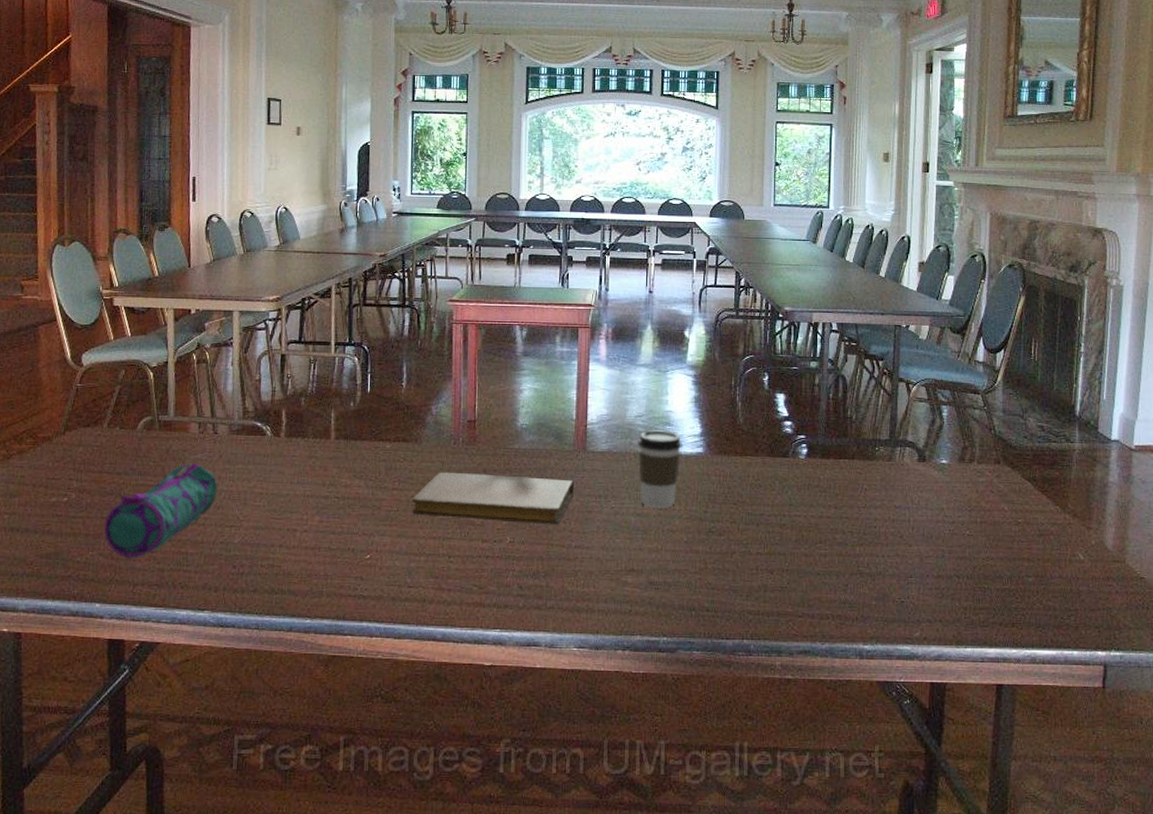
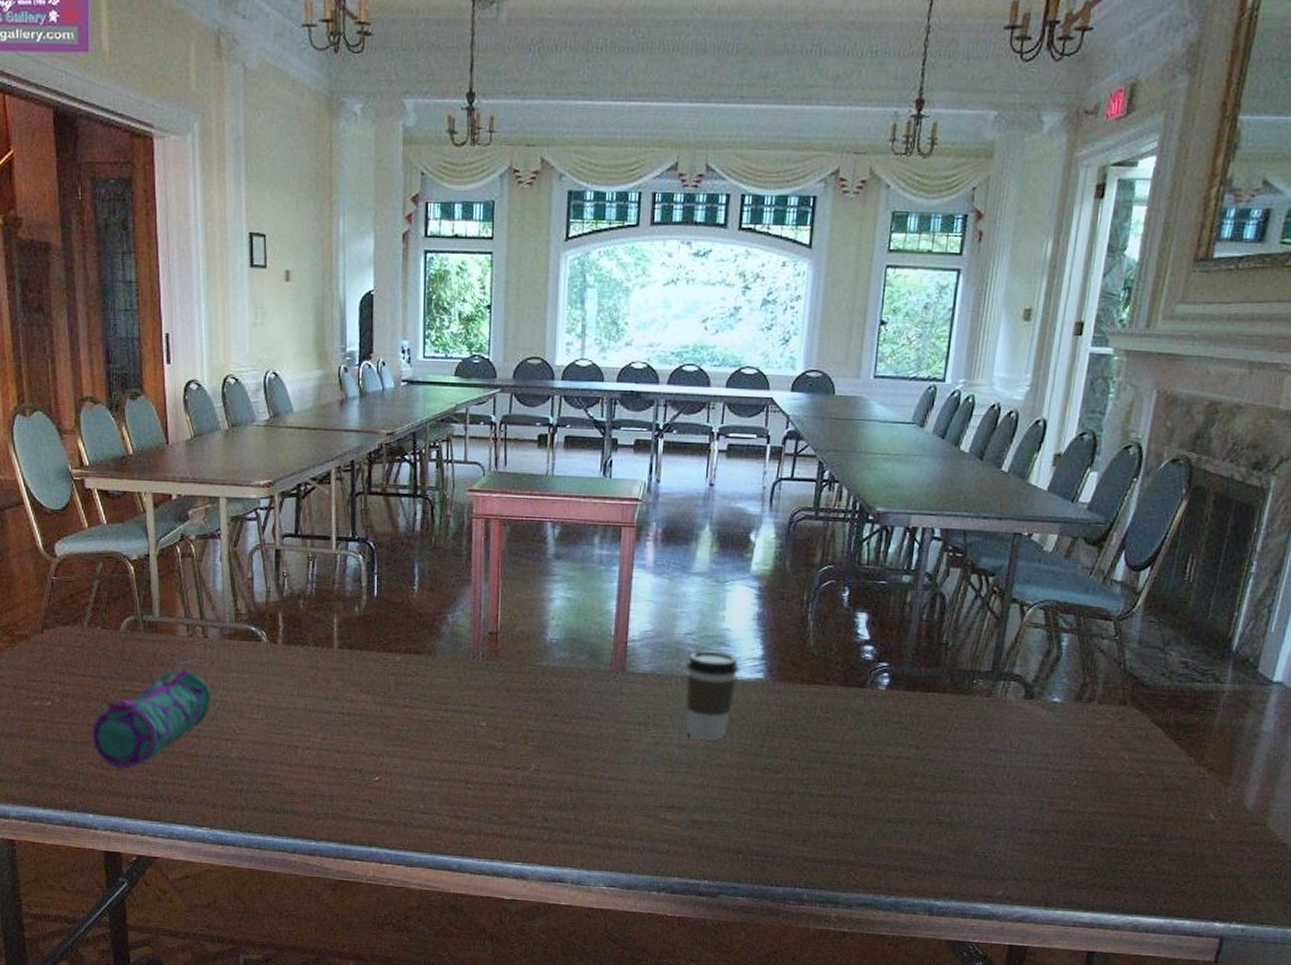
notebook: present [412,472,575,525] -> none [426,689,611,753]

